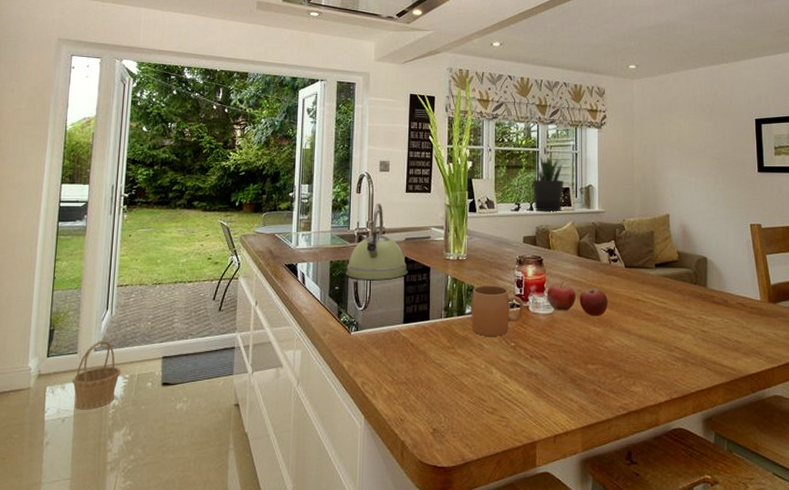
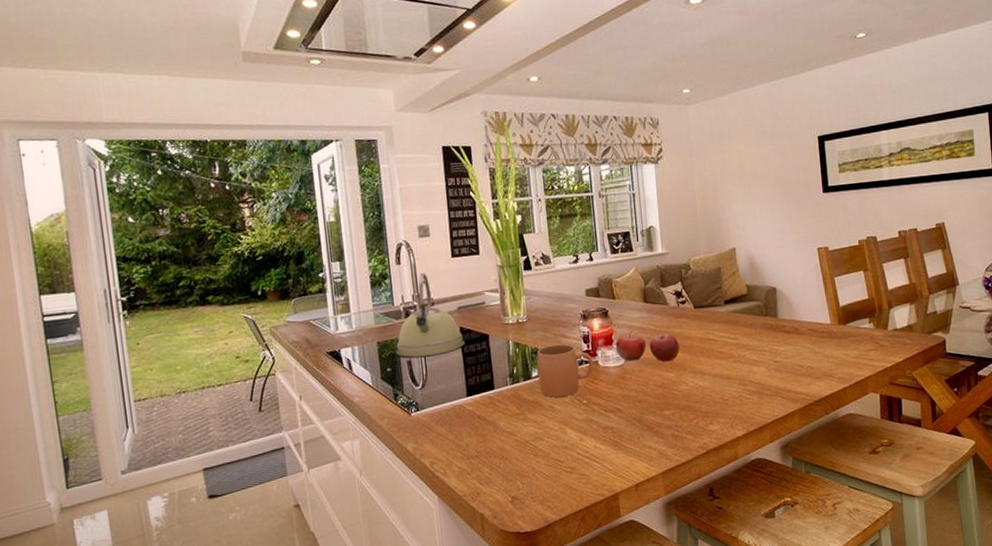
basket: present [72,339,122,410] -> none [102,460,159,538]
planter: present [533,153,564,212] -> none [590,198,624,261]

